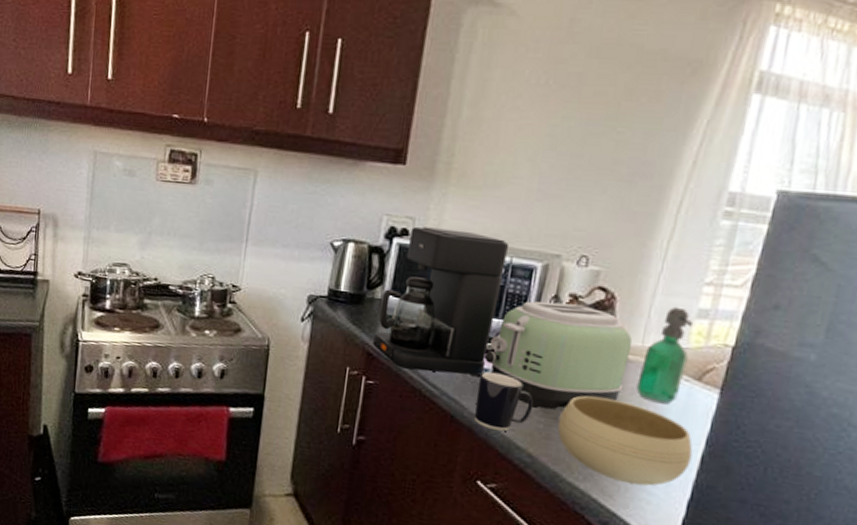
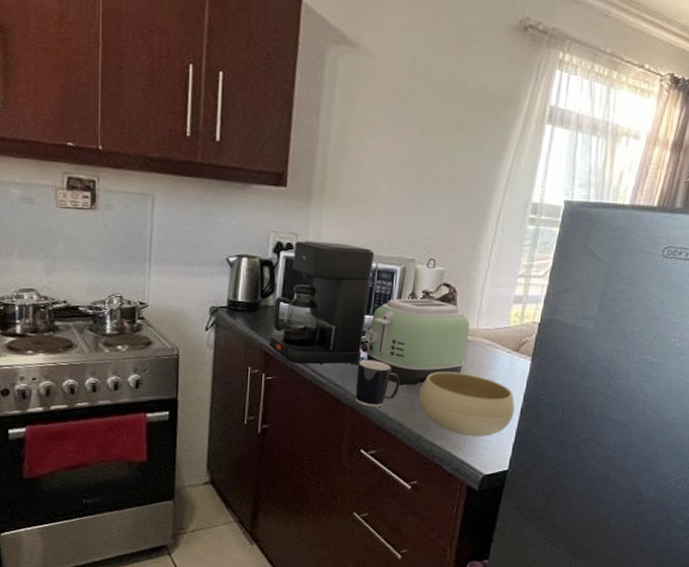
soap dispenser: present [636,306,694,406] -> none [474,295,512,373]

